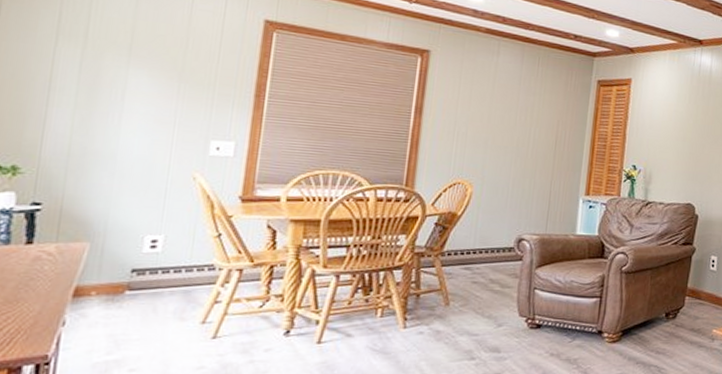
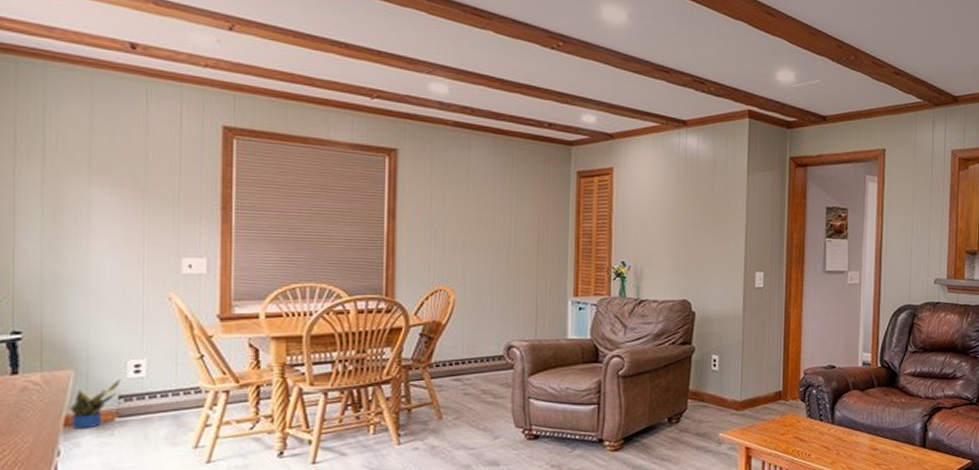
potted plant: none [80,254,136,300] -> present [70,380,121,429]

